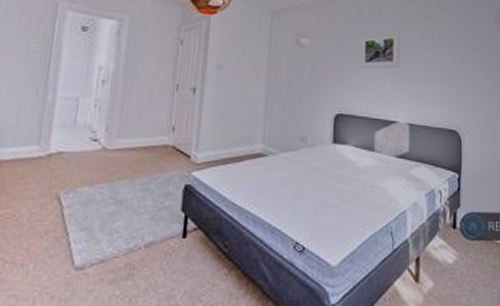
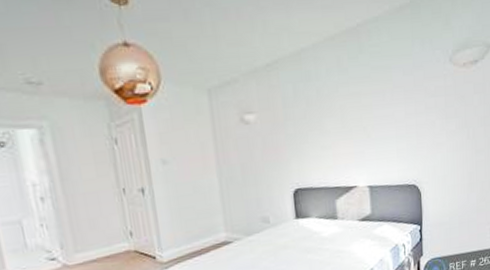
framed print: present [359,31,401,69] -> none [308,90,354,138]

